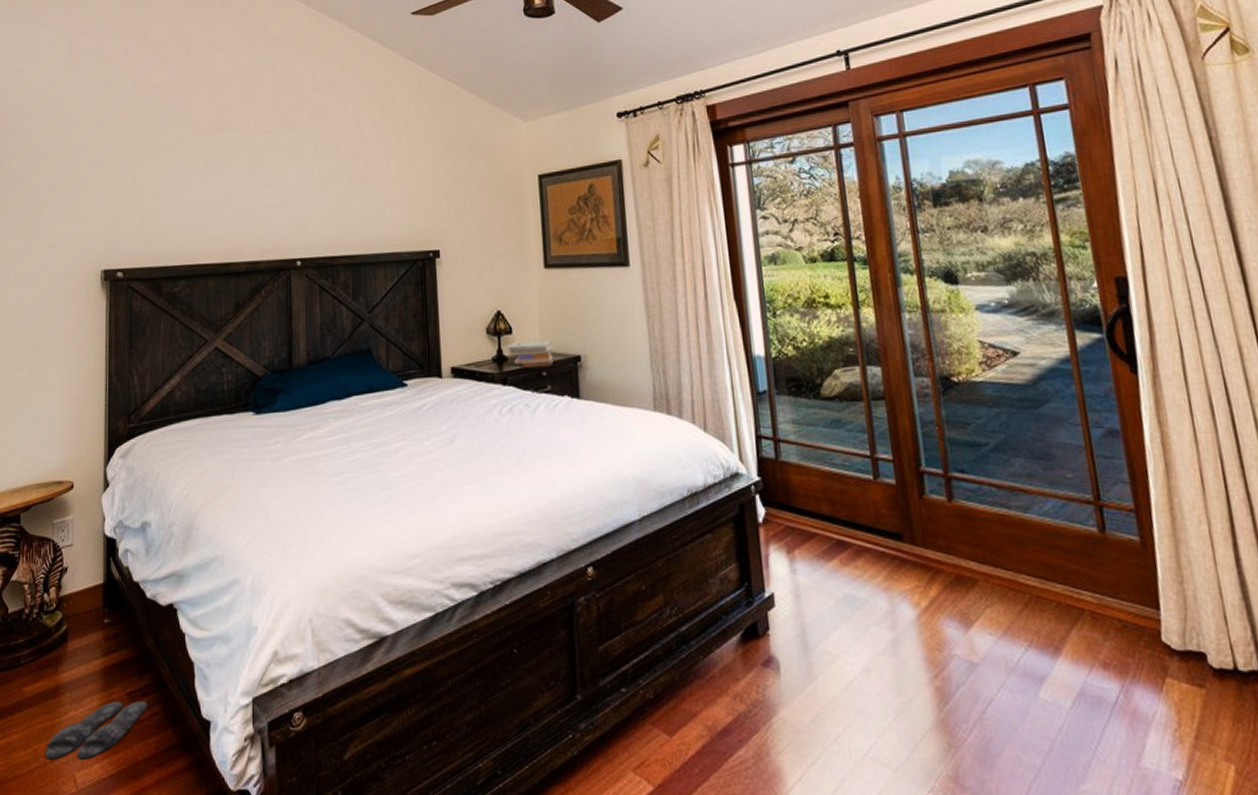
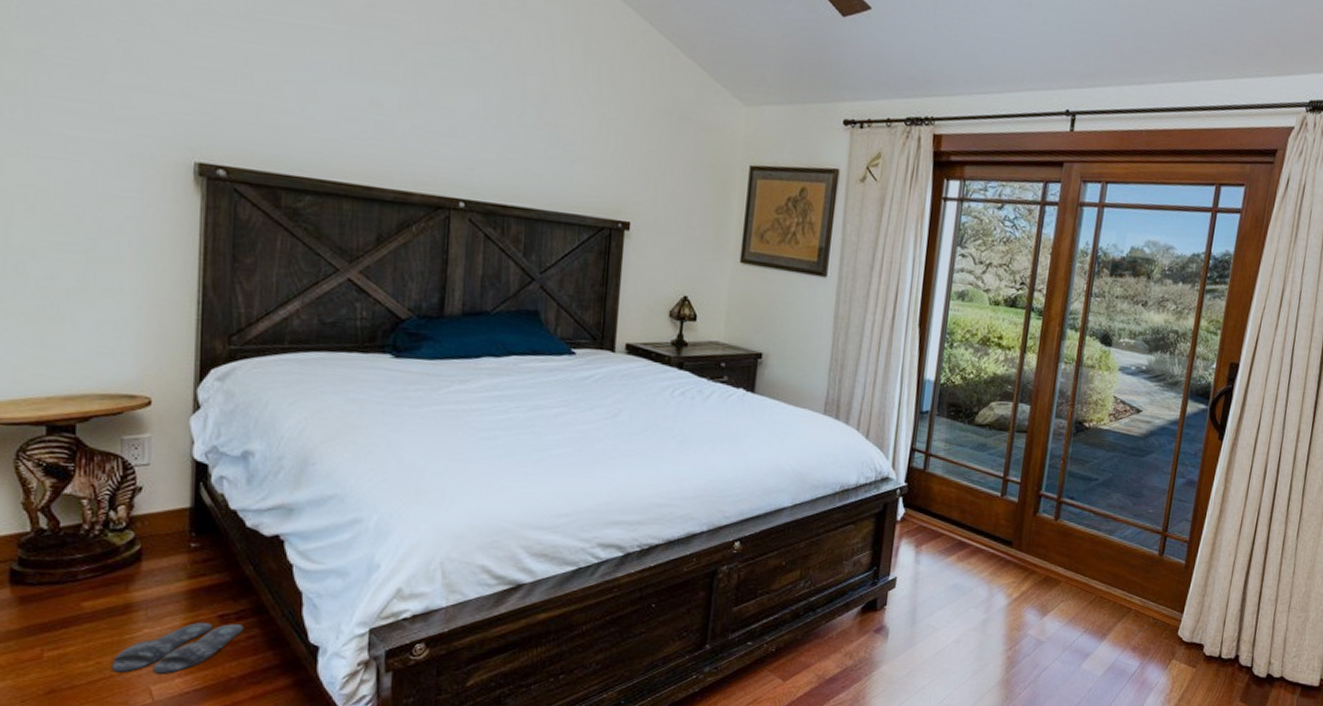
books: present [505,340,554,368] -> none [687,330,737,359]

